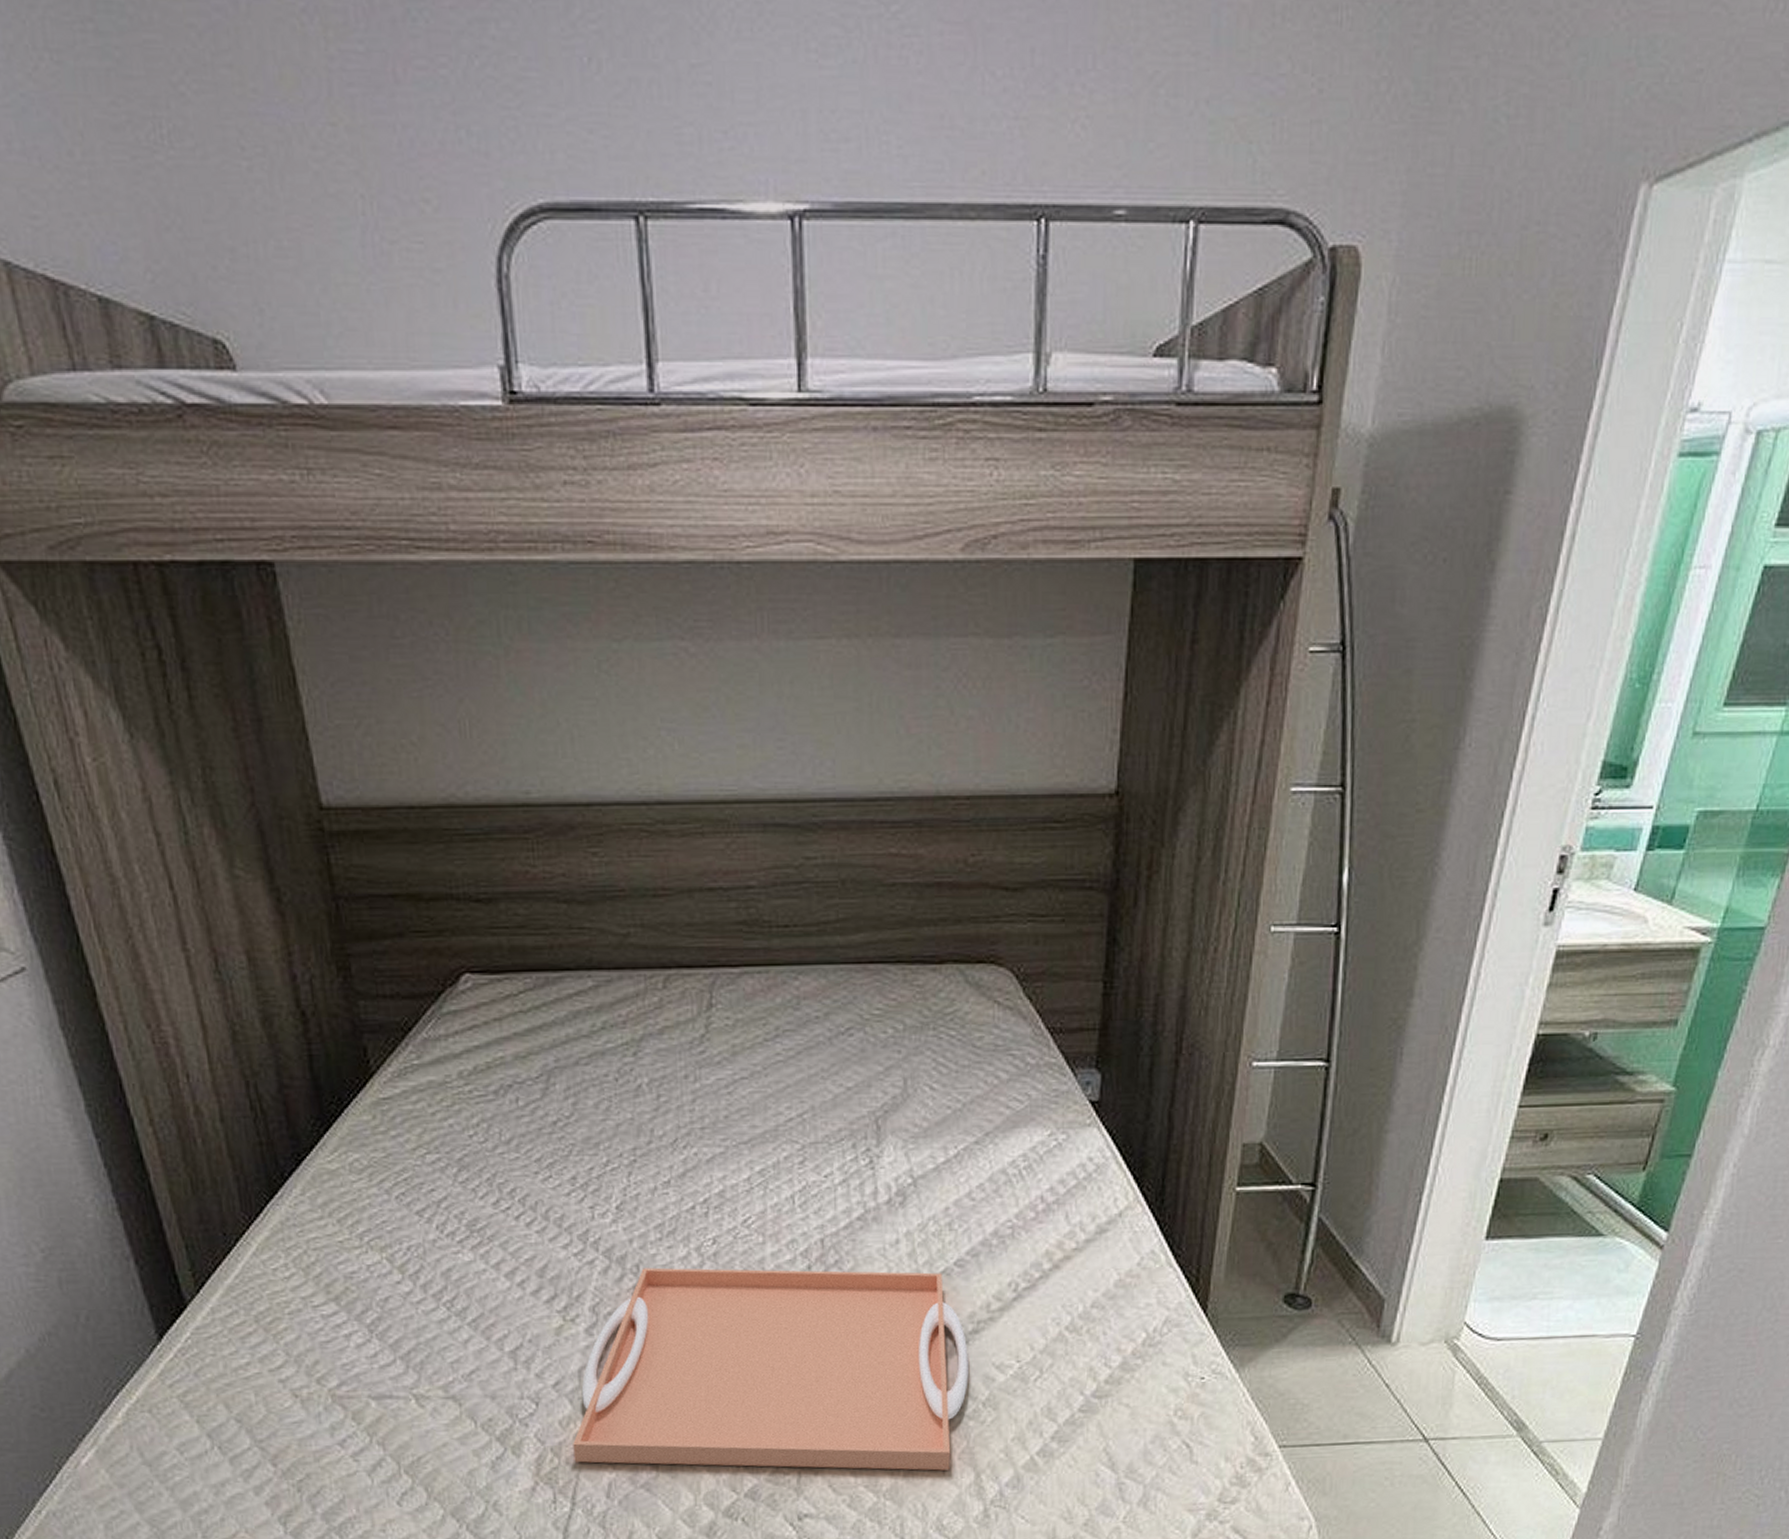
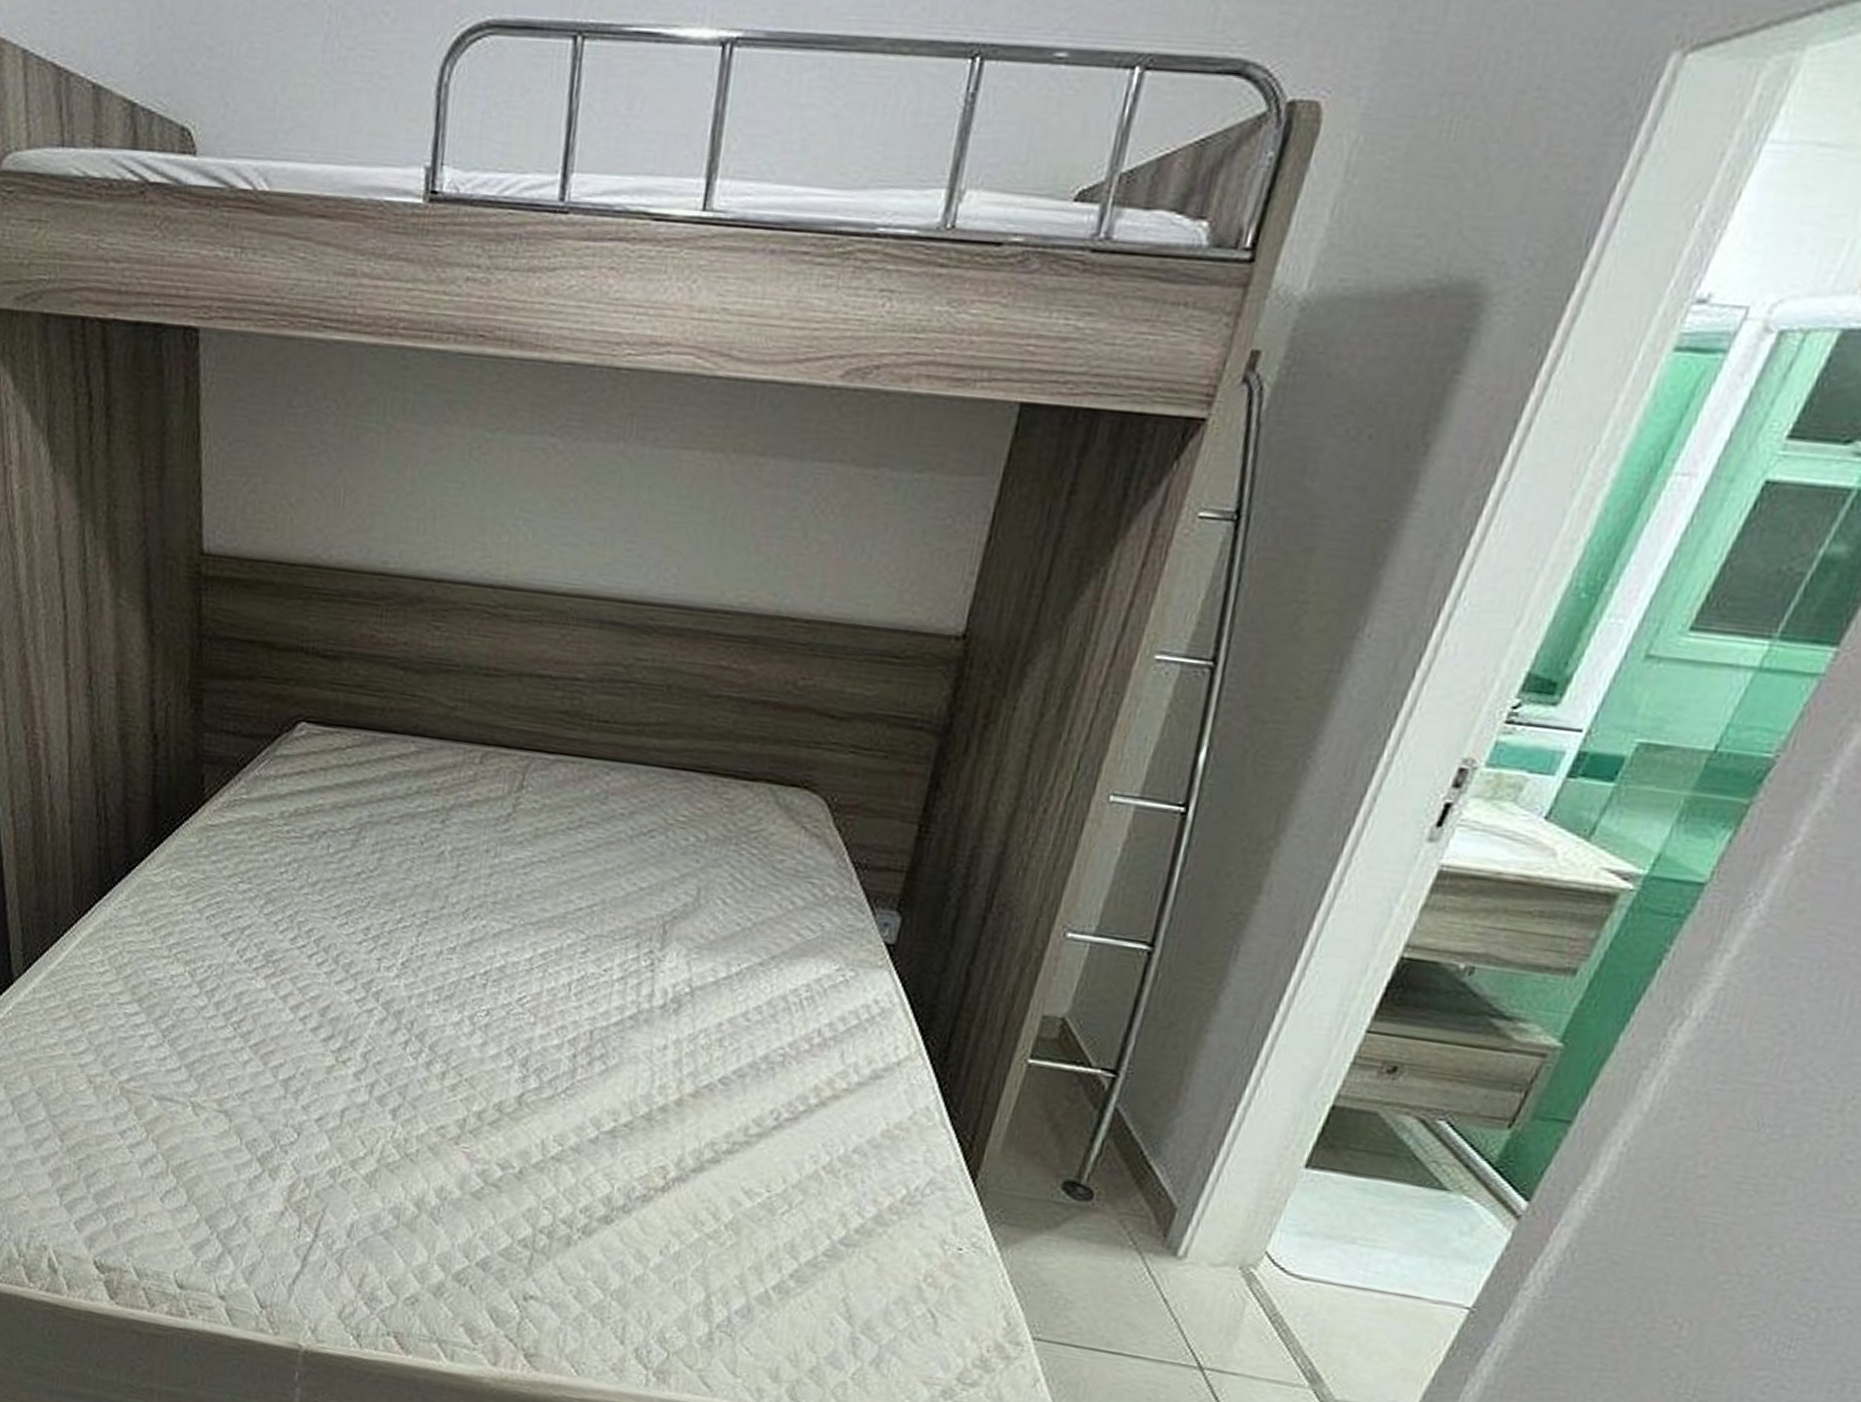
serving tray: present [573,1267,969,1471] -> none [323,1026,719,1285]

